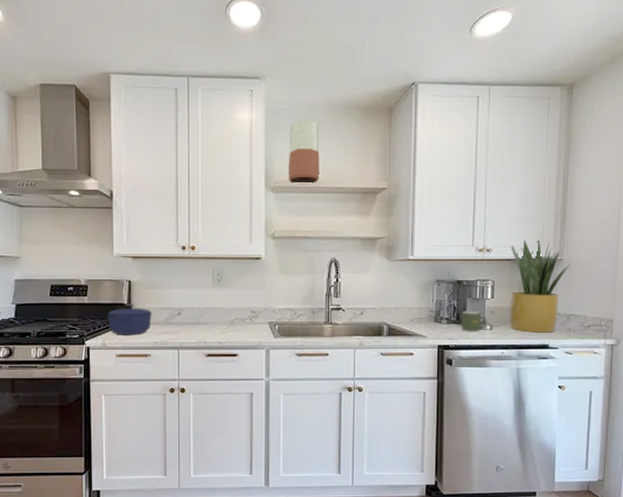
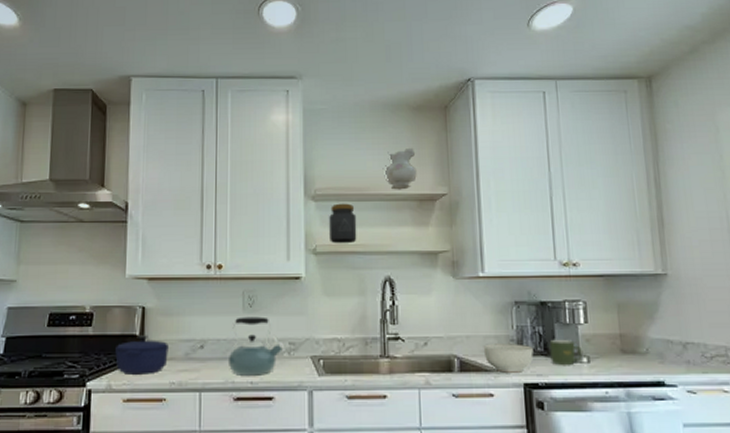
kettle: none [200,290,248,337] -> present [227,316,285,376]
jar: none [286,195,309,230] -> present [329,203,357,244]
vase: present [289,120,320,185] -> none [331,121,367,192]
ceramic pitcher: none [333,147,362,184] -> present [382,148,417,190]
bowl: none [408,314,448,337] -> present [483,344,534,373]
planter: present [509,239,570,333] -> none [602,250,678,366]

